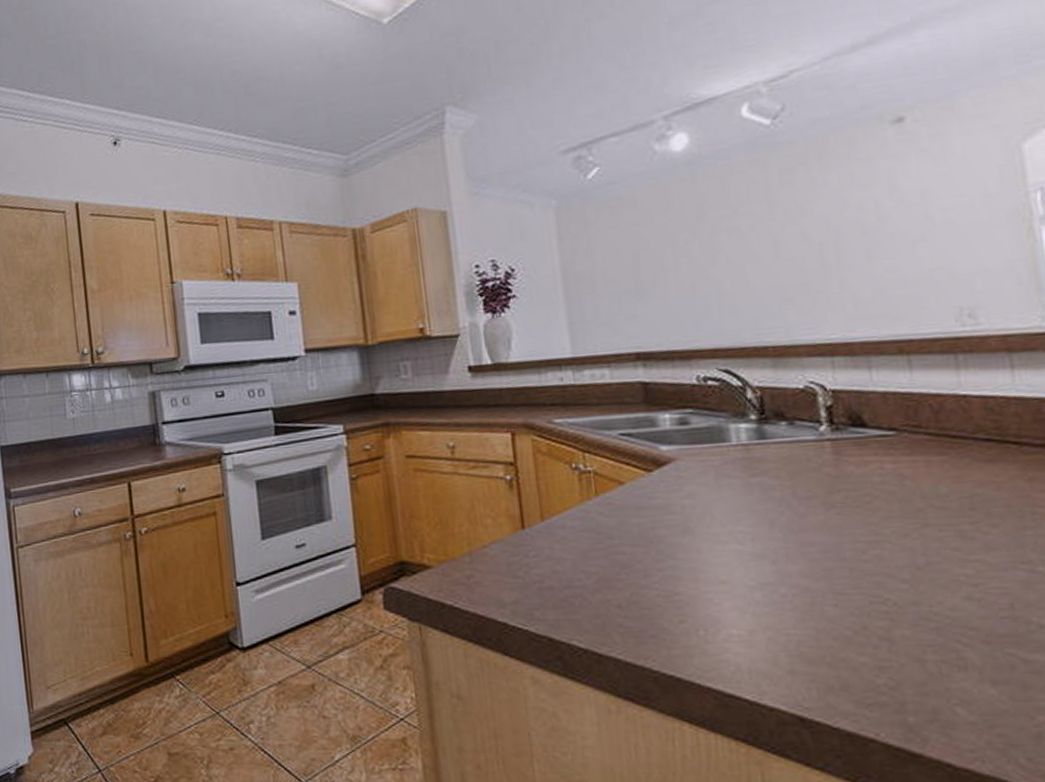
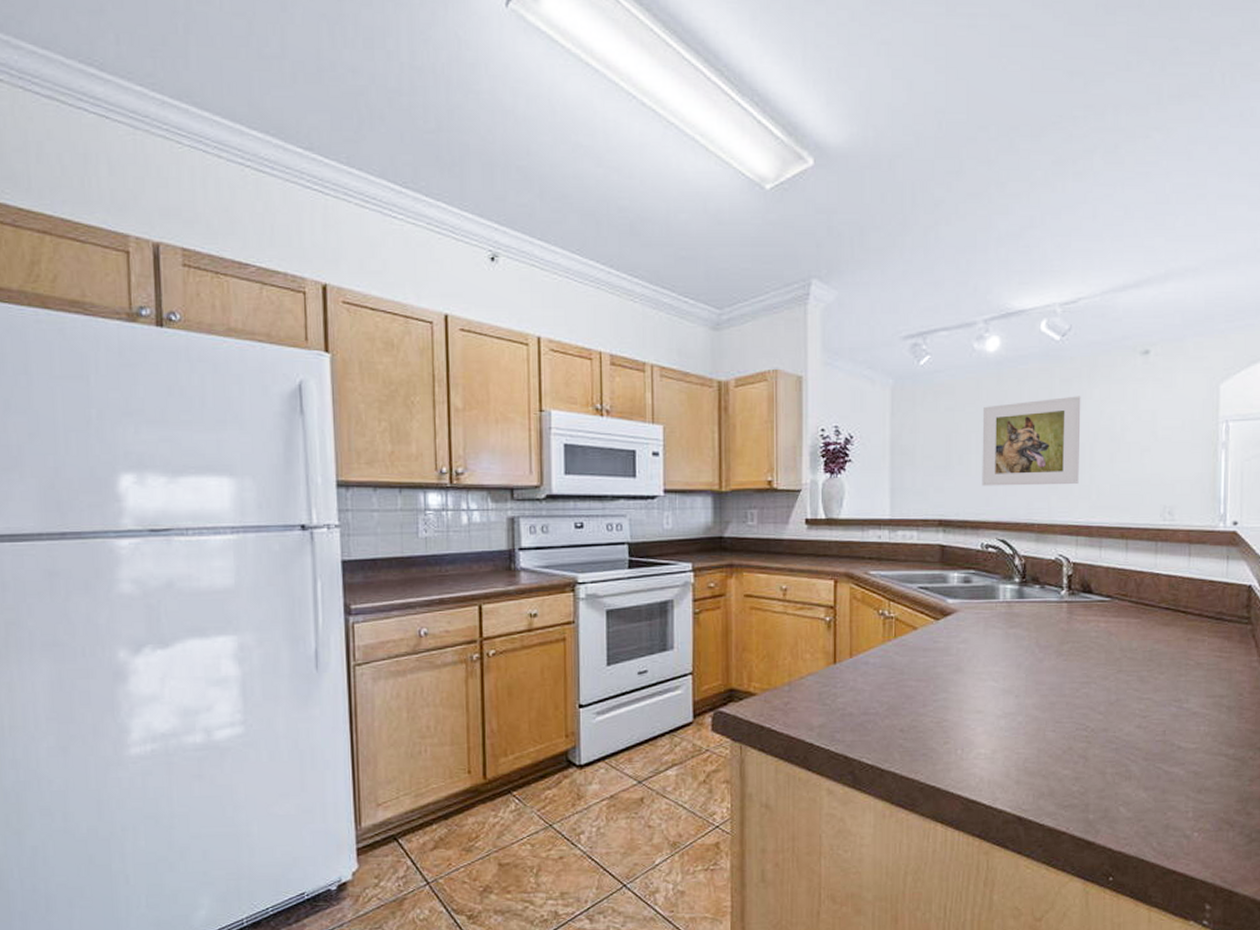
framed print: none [676,186,825,309] -> present [982,396,1081,486]

